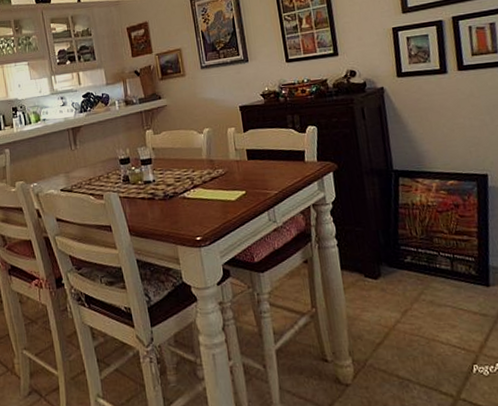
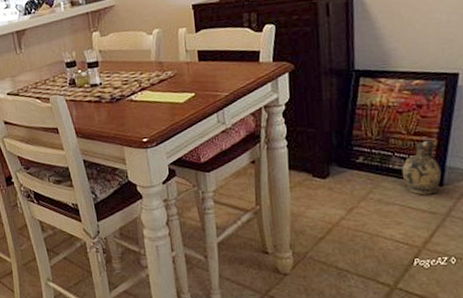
ceramic jug: none [449,239,487,296] -> present [402,140,442,195]

